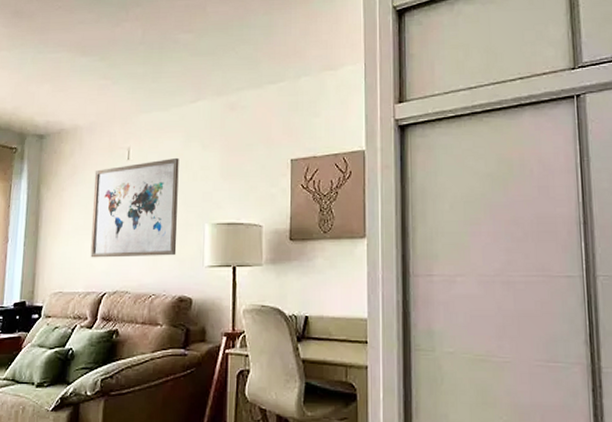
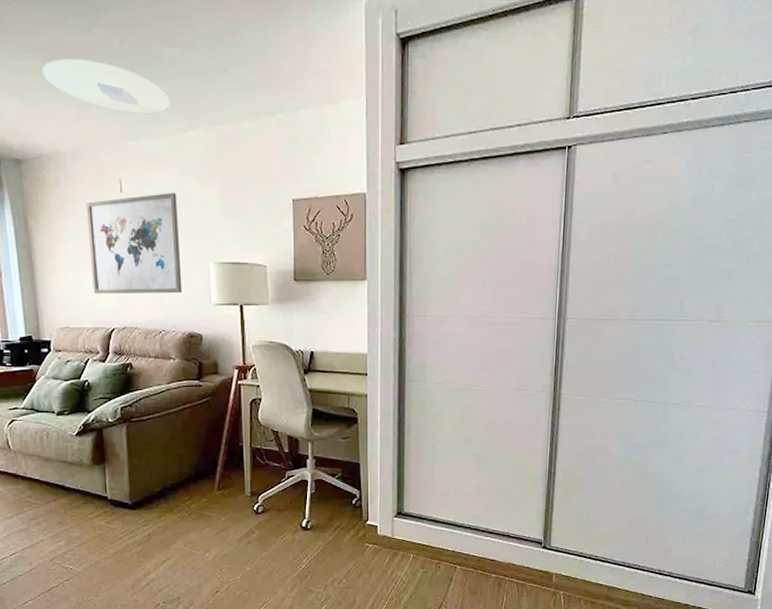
ceiling light: none [73,48,182,91] -> present [41,58,171,114]

